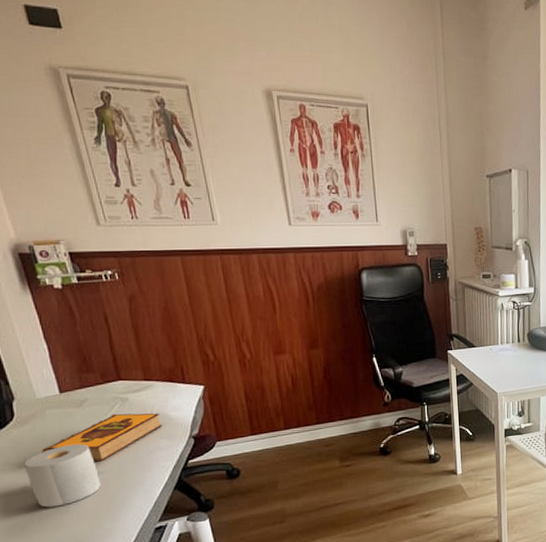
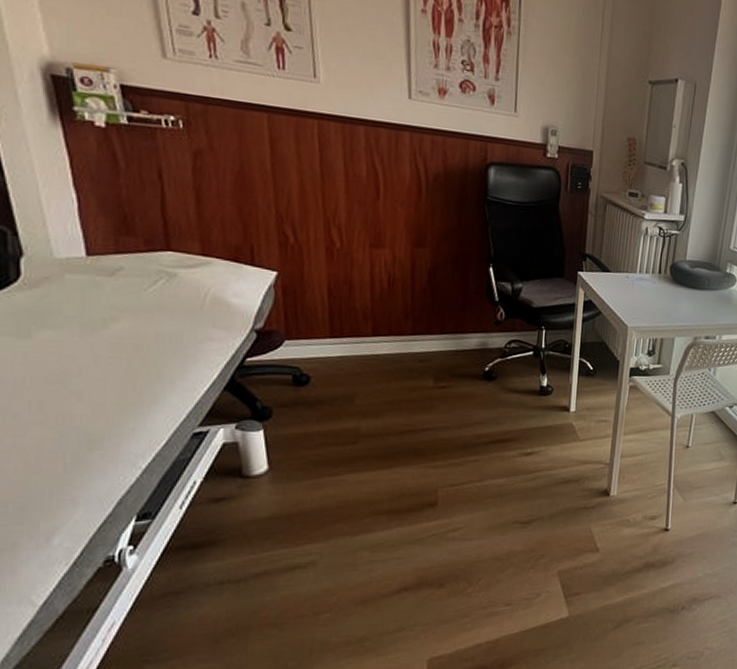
paper towel roll: present [24,443,101,508] -> none [27,320,128,394]
hardback book: present [42,413,163,462] -> none [53,290,218,346]

